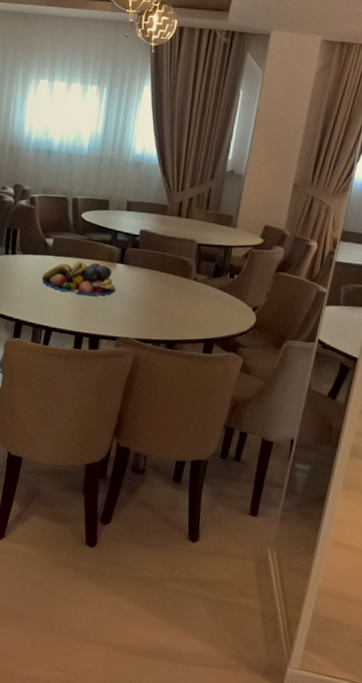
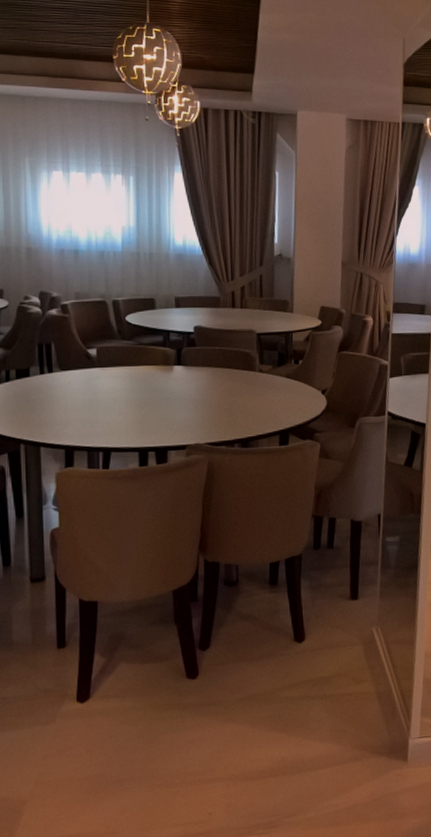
fruit bowl: present [42,261,116,296] -> none [90,368,177,407]

